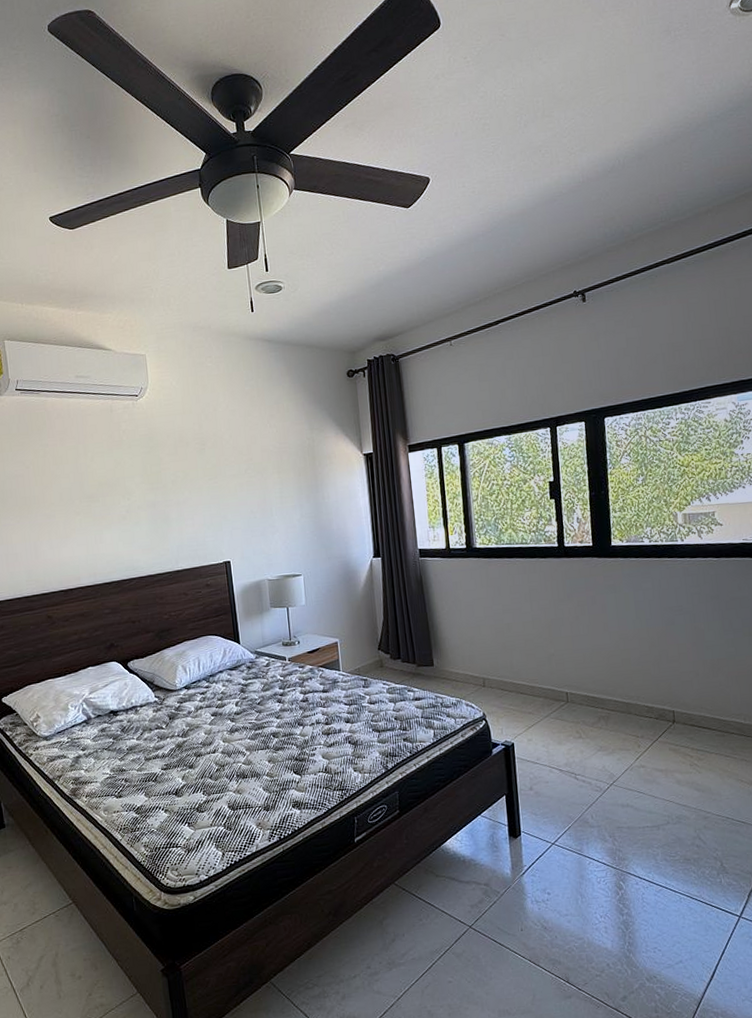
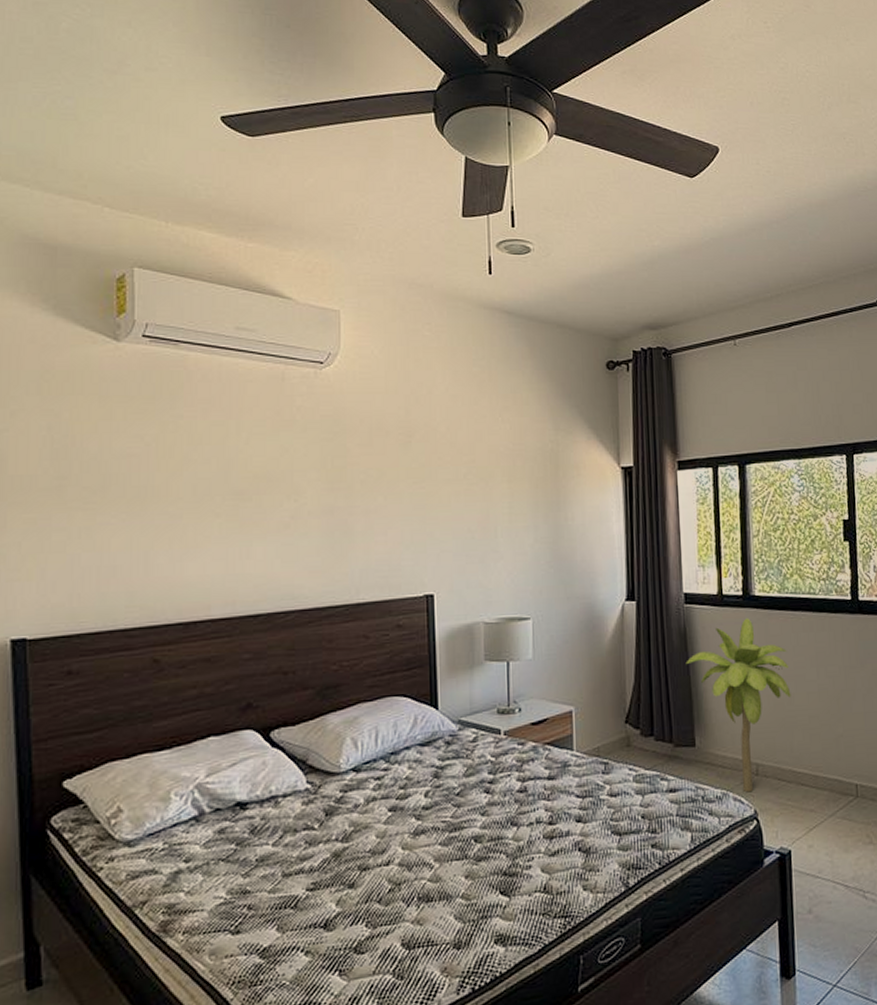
palm tree: none [423,566,510,700] -> present [685,618,791,793]

